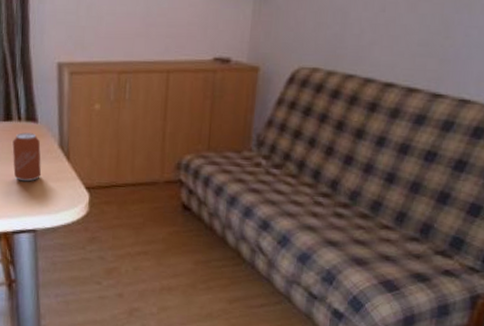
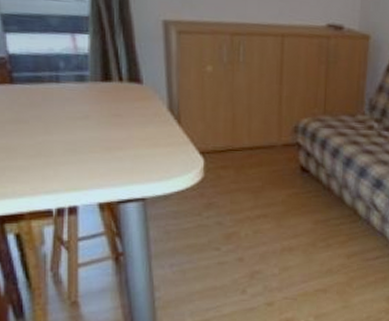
can: present [12,132,42,182] -> none [113,94,149,147]

